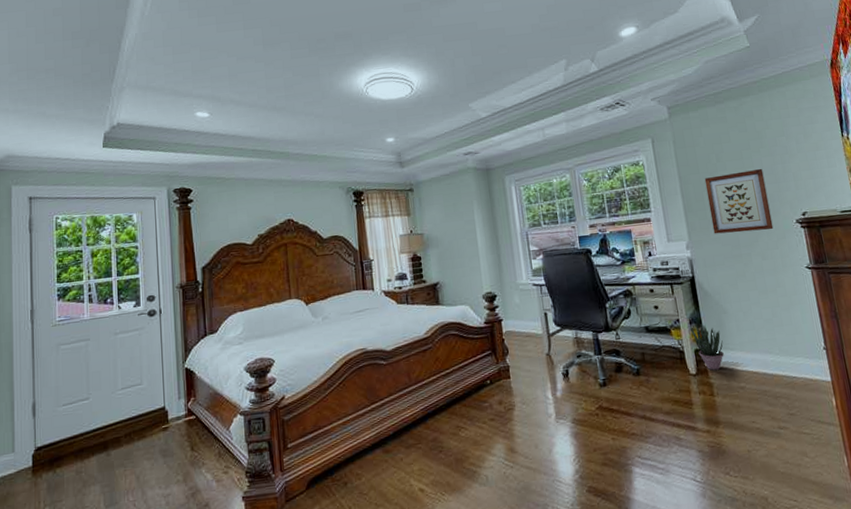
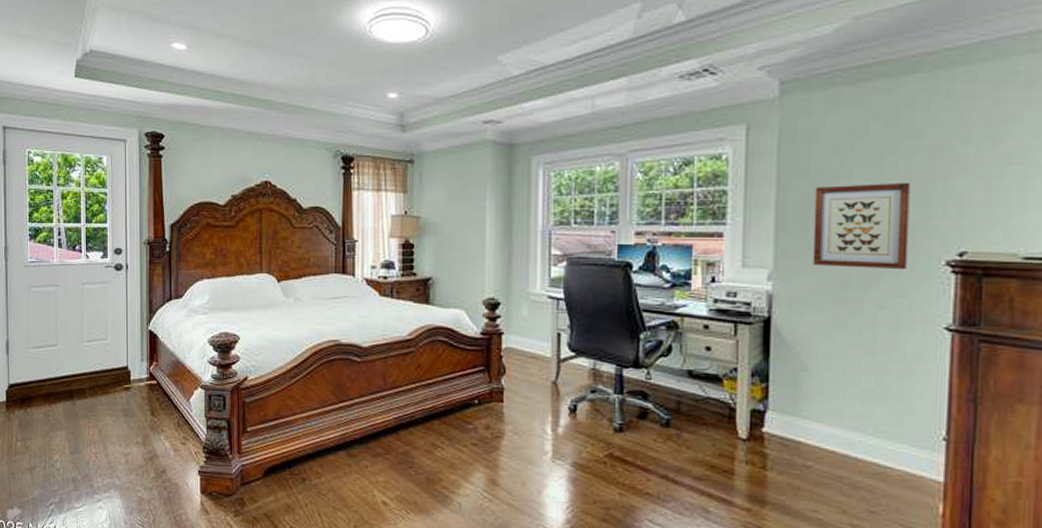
potted plant: present [689,323,724,371] -> none [750,378,794,439]

